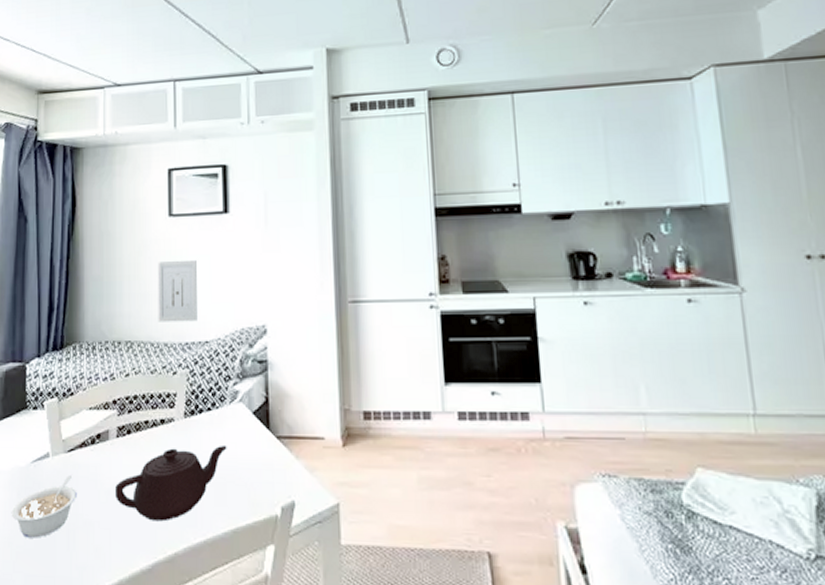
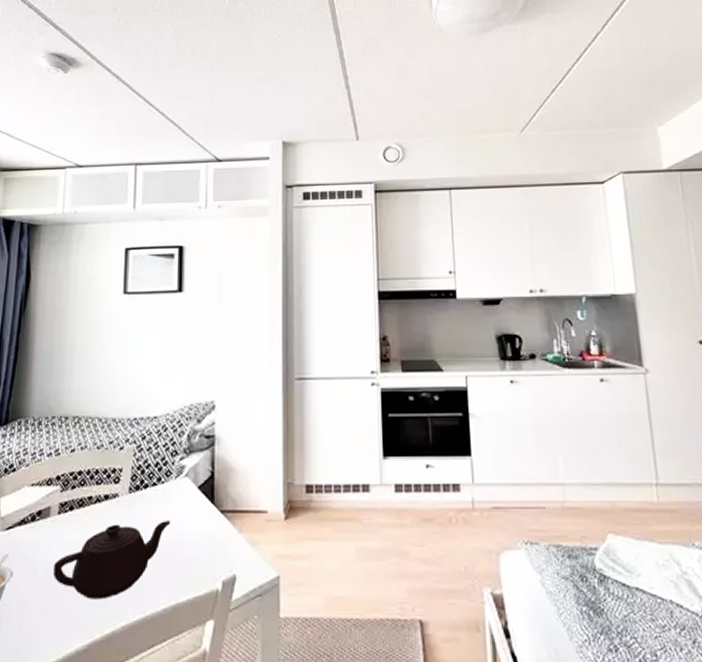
wall art: present [157,259,197,322] -> none [107,336,149,398]

